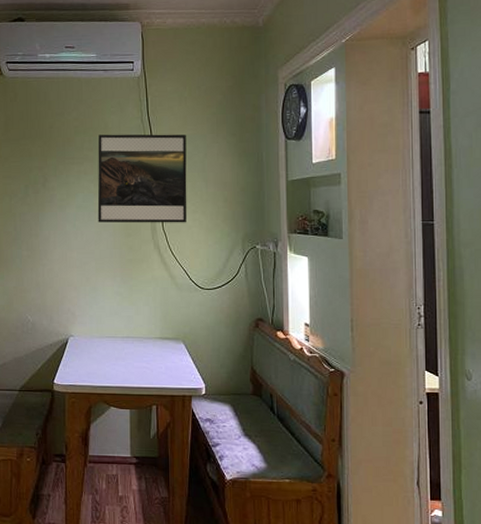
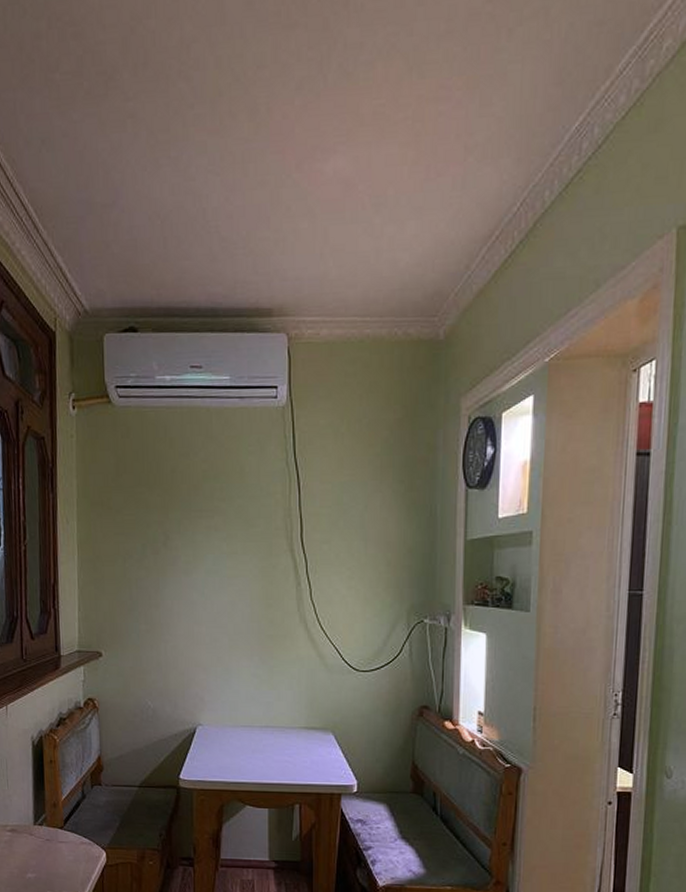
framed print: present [97,134,187,223] -> none [231,480,342,592]

